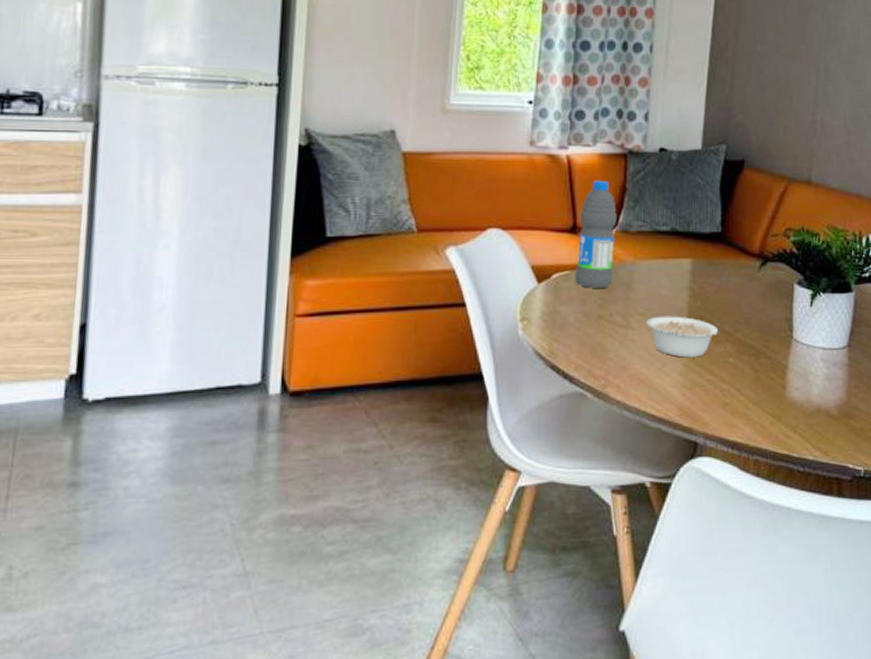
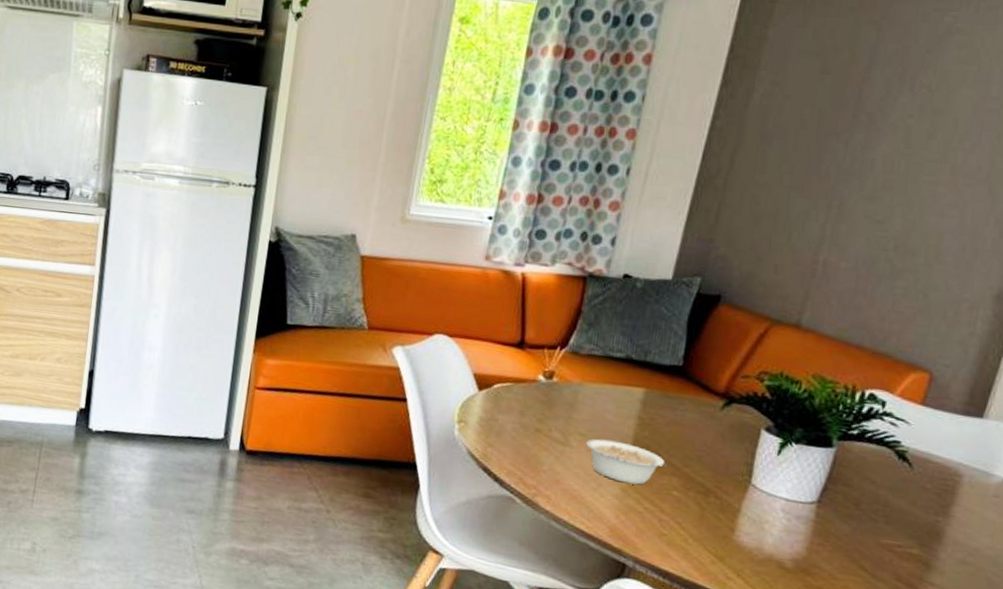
water bottle: present [575,180,617,290] -> none [516,299,569,405]

